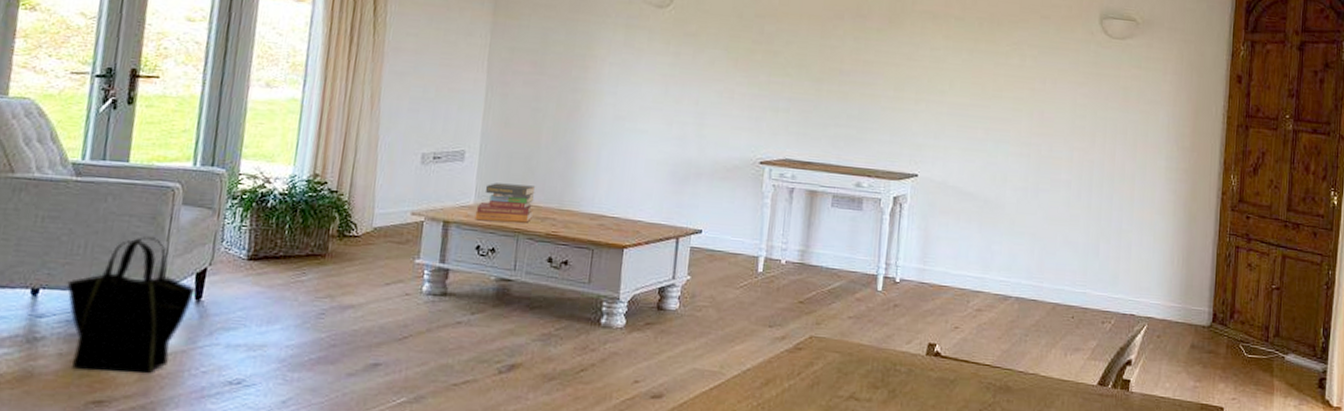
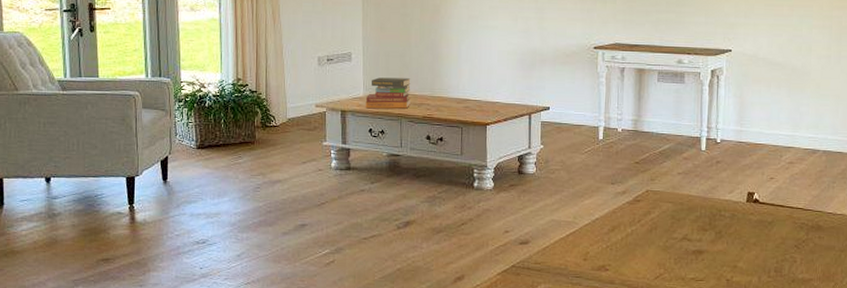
tote bag: present [67,236,195,373] -> none [69,133,162,237]

